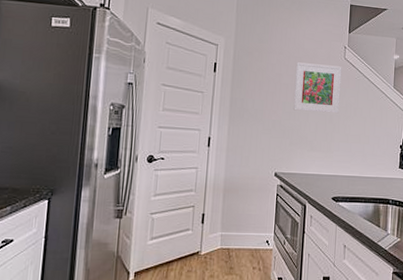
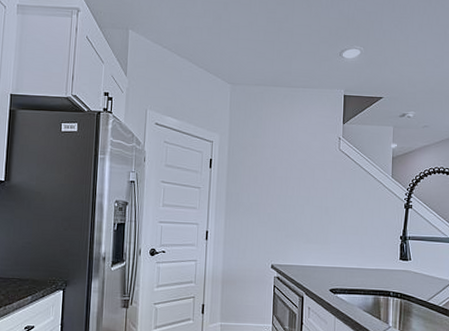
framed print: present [292,62,342,114] -> none [287,155,337,205]

